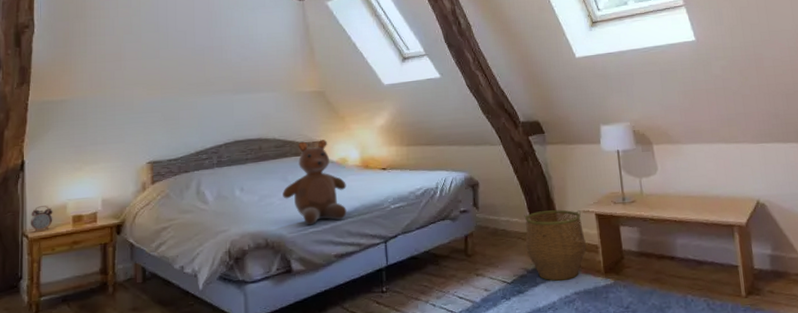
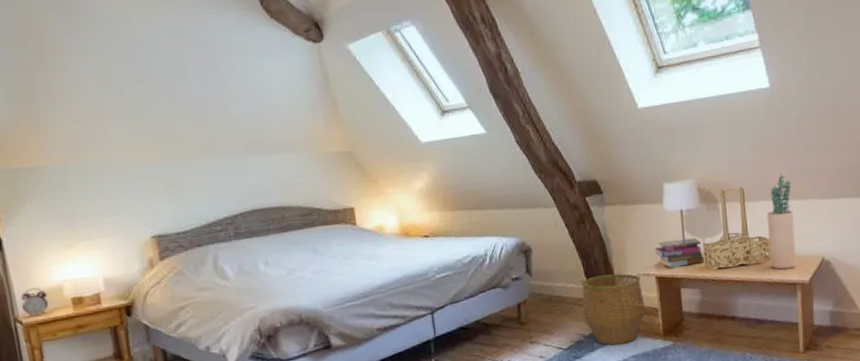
teddy bear: present [283,140,347,225] -> none [313,206,388,299]
books: none [594,177,642,206] -> present [655,238,704,268]
decorative basket: none [640,130,707,209] -> present [703,187,771,270]
vase: none [699,118,732,211] -> present [766,173,797,270]

